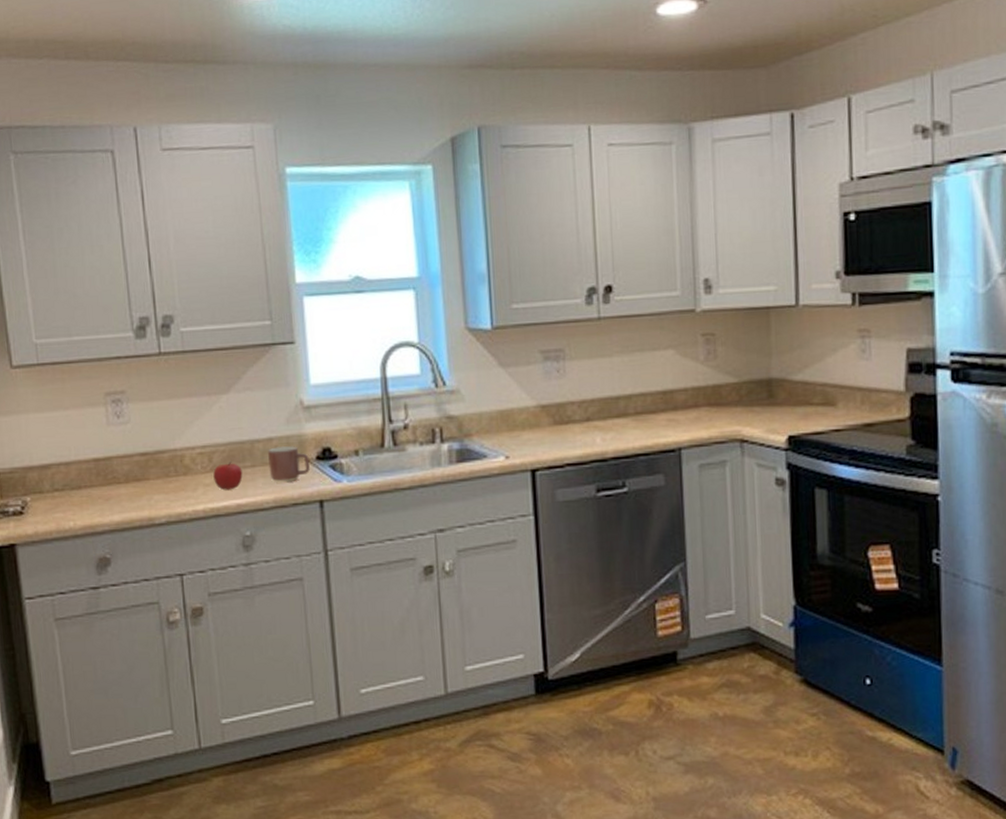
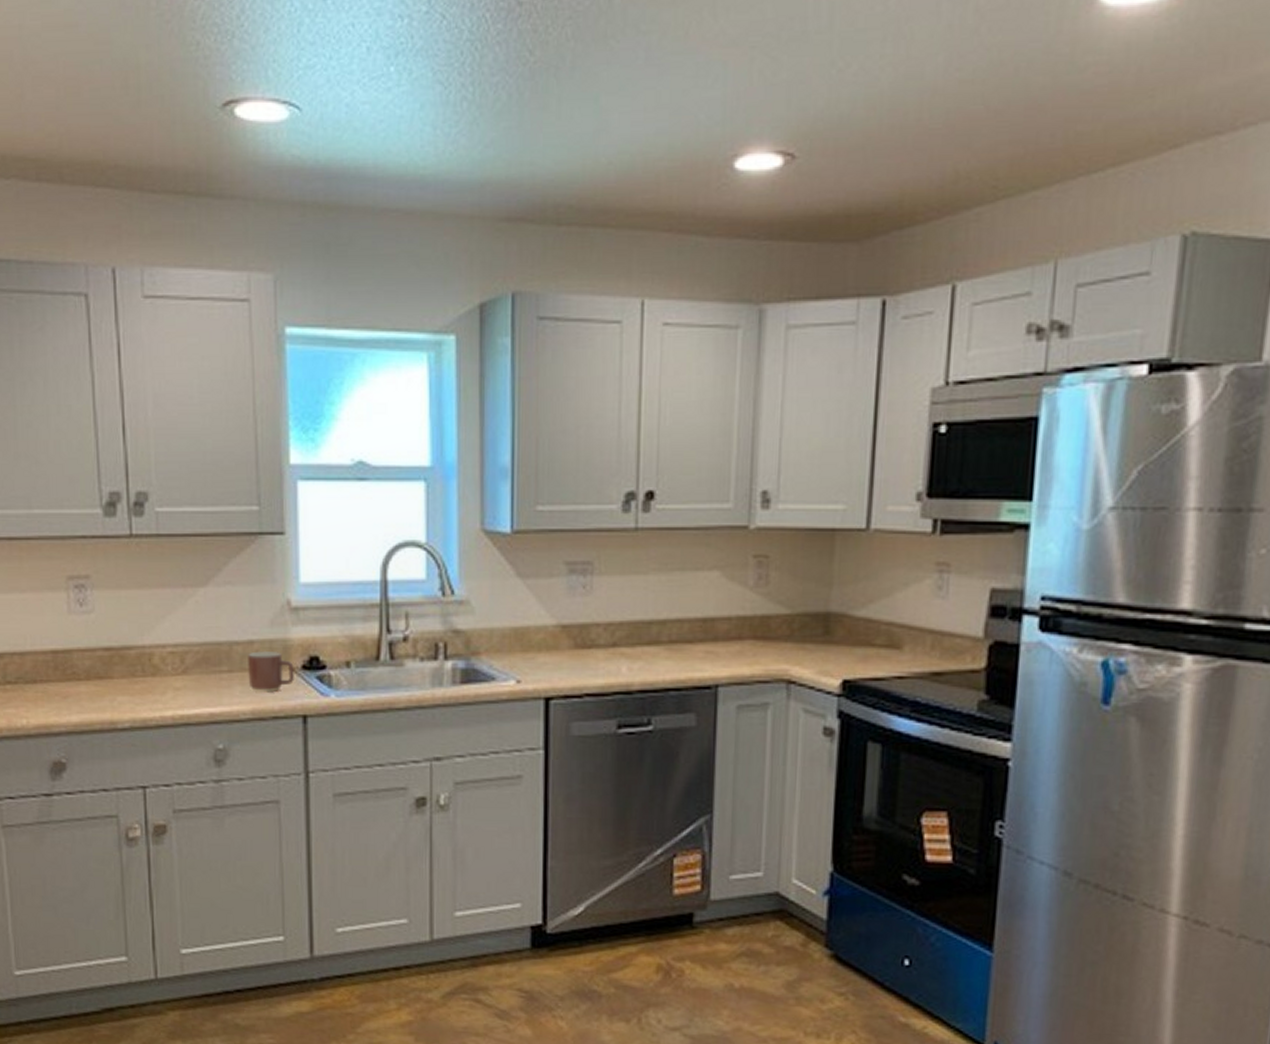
fruit: present [213,460,243,491] -> none [185,663,218,697]

